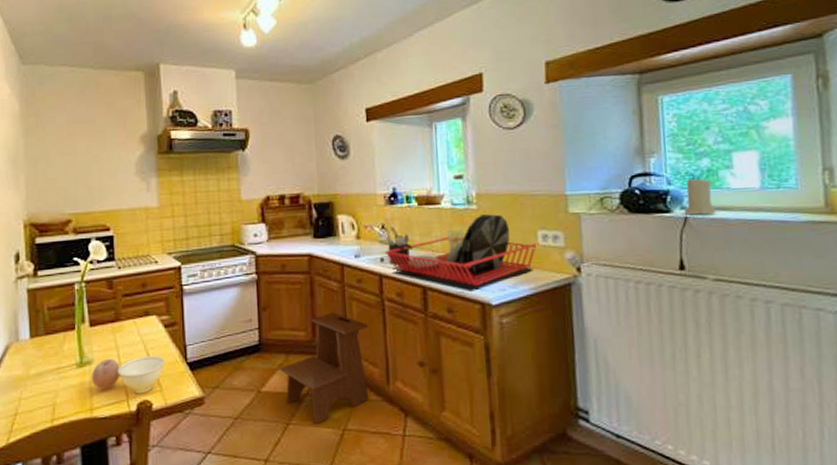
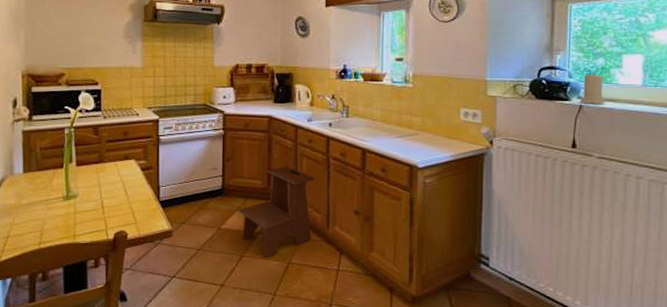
fruit: present [91,358,120,390] -> none [75,194,101,220]
bowl: present [118,355,166,394] -> none [99,193,141,225]
dish rack: present [384,213,539,293] -> none [333,91,460,156]

